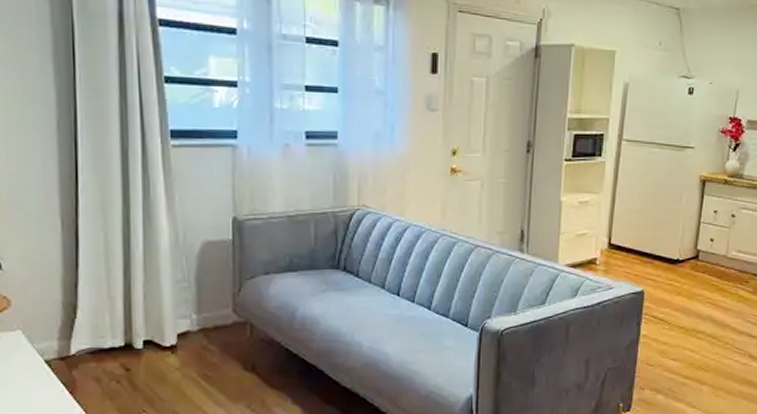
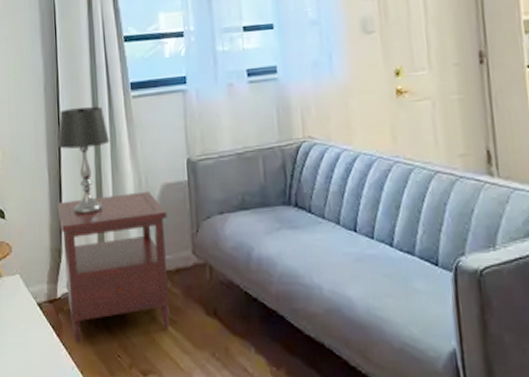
side table: none [72,248,207,401] -> present [57,191,171,344]
table lamp: none [73,151,142,269] -> present [57,106,110,215]

